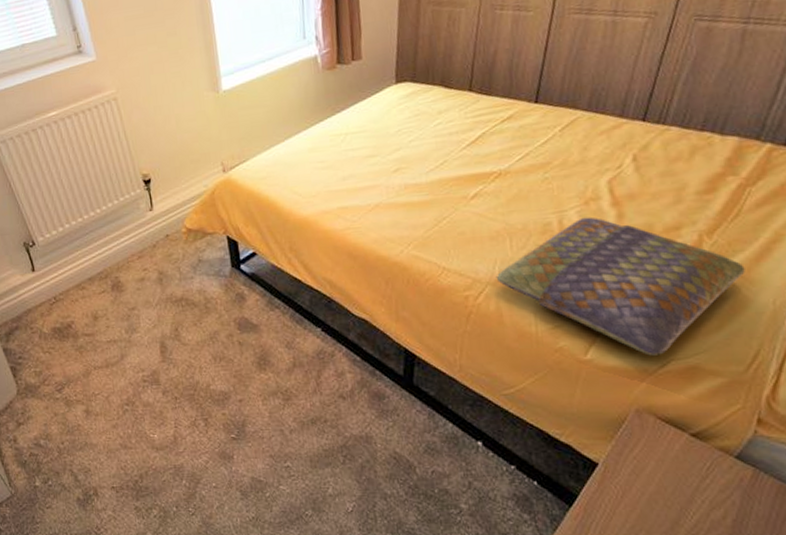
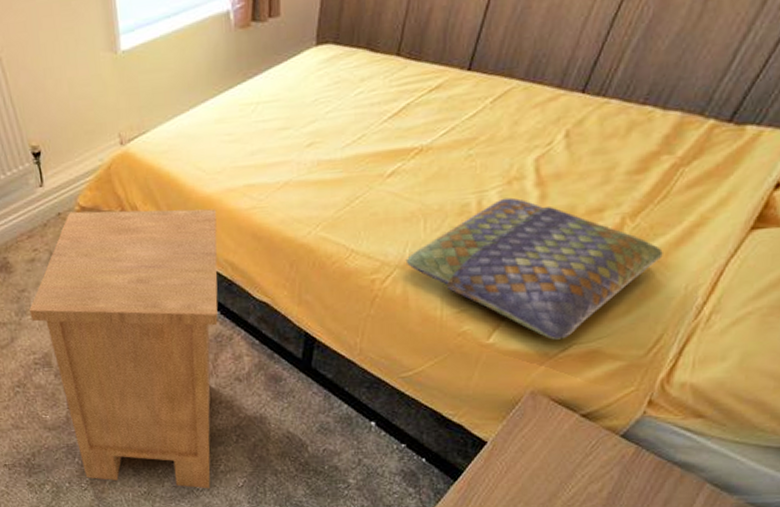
nightstand: none [139,229,320,515] -> present [29,209,218,489]

